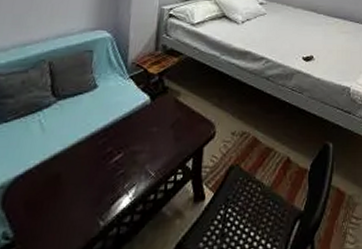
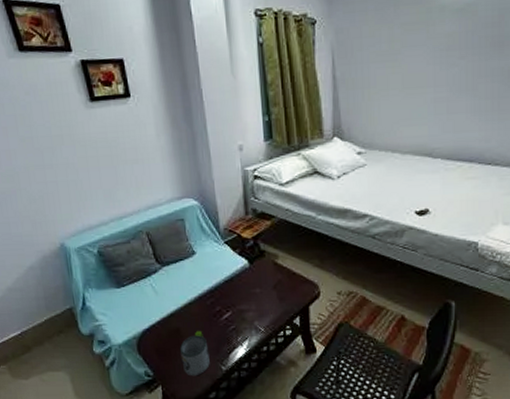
mug: none [53,177,89,237] -> present [180,331,210,376]

